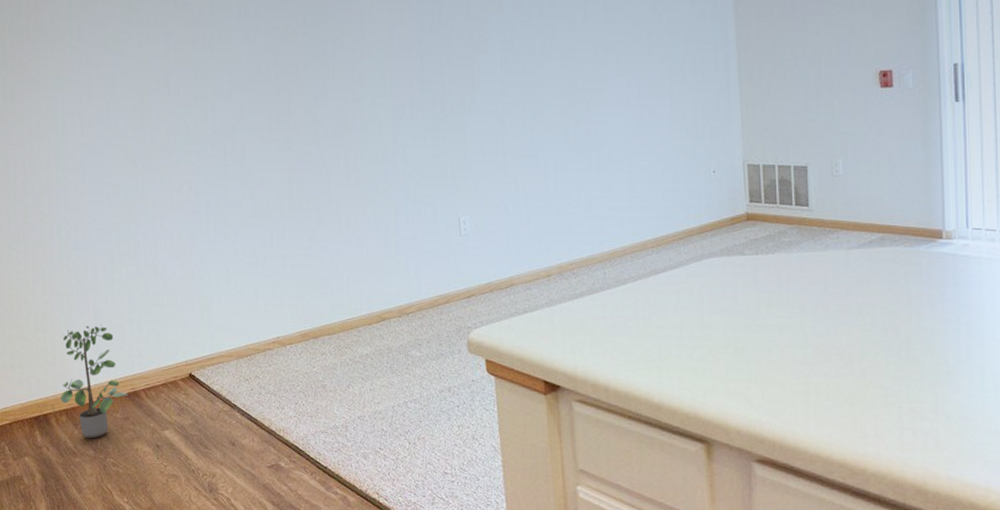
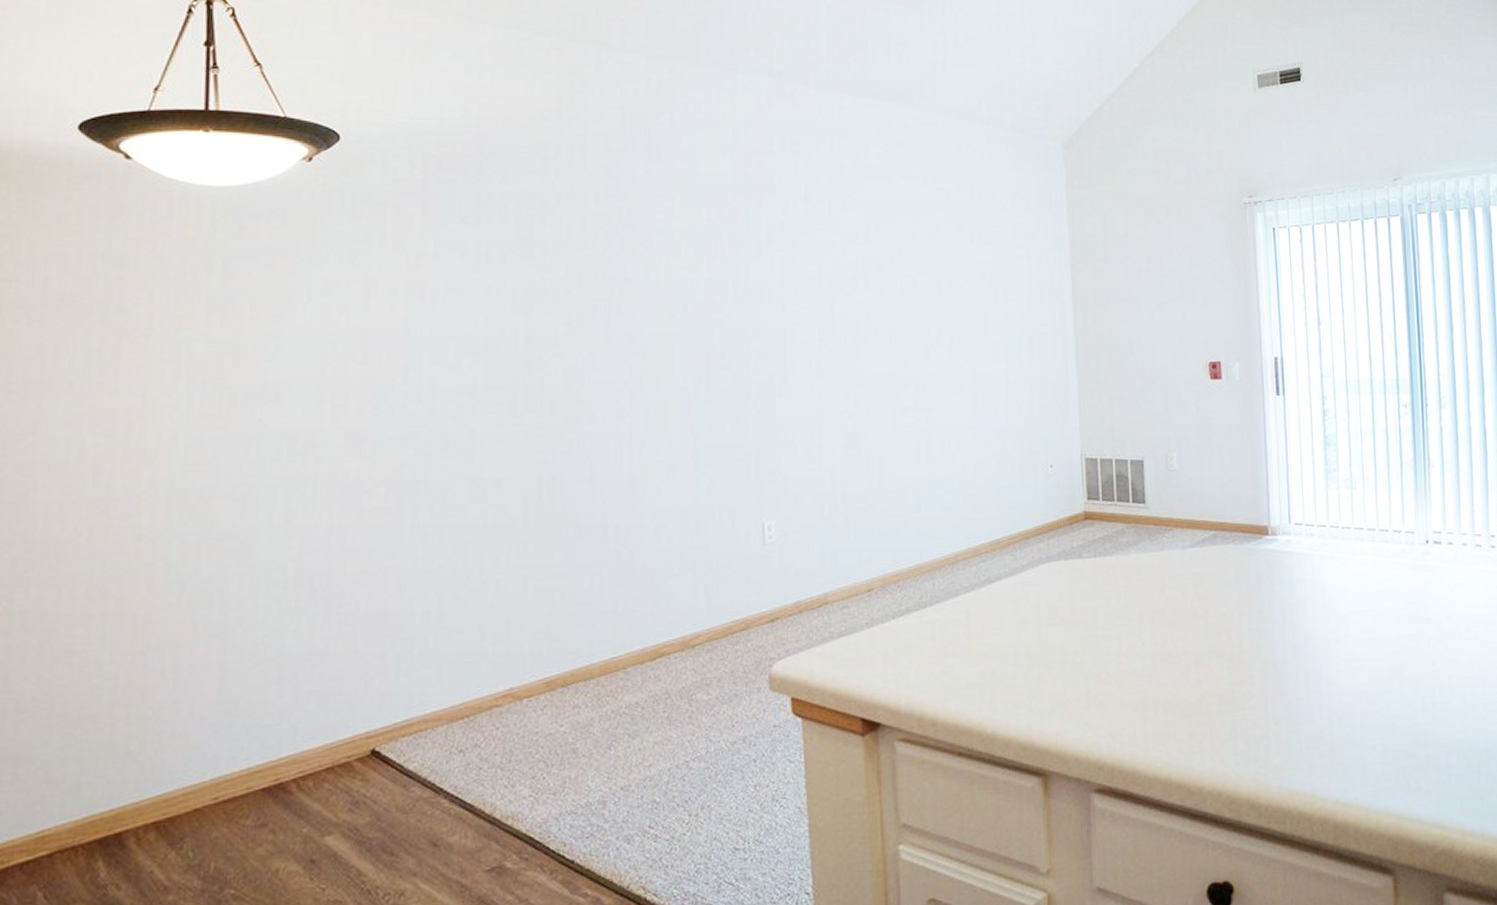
potted plant: present [60,324,130,439] -> none [147,688,271,863]

